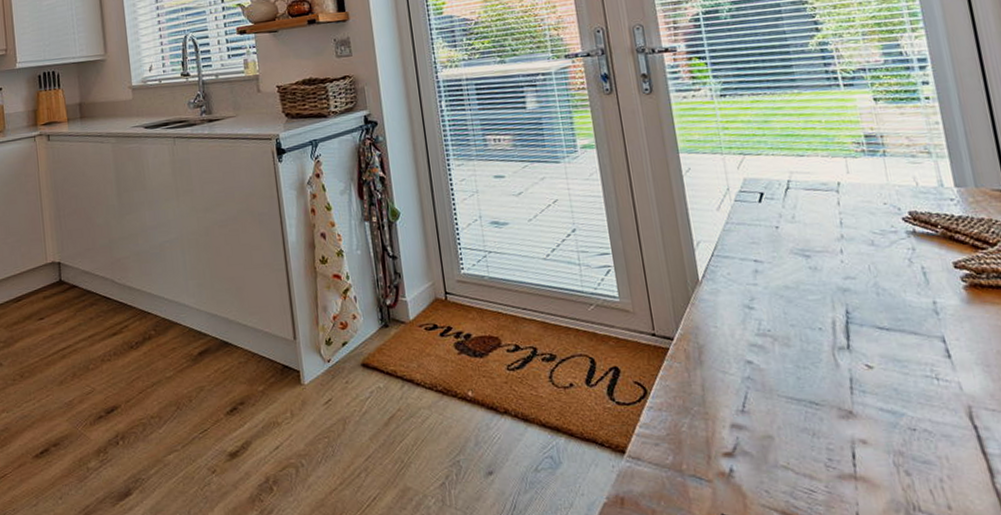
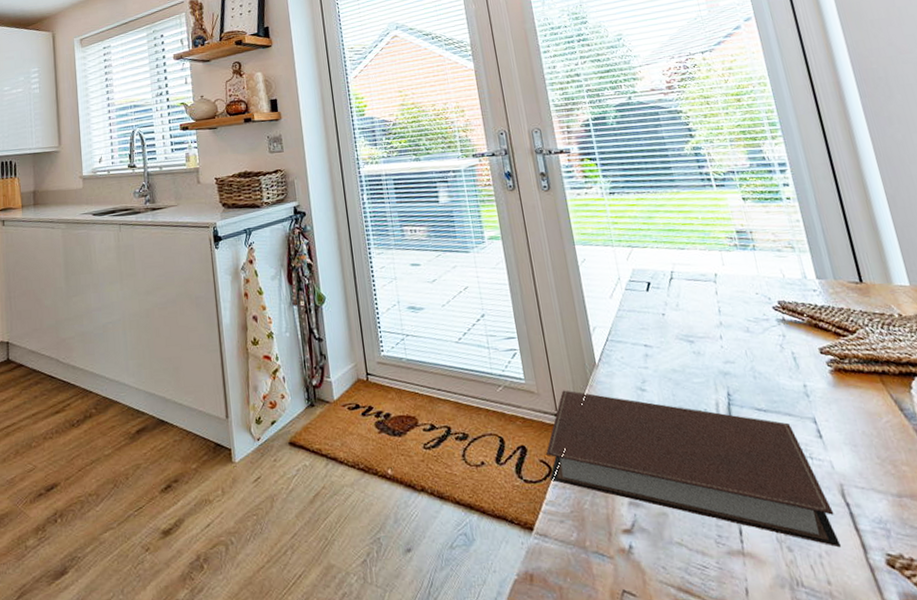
notebook: none [641,308,965,472] -> present [546,390,841,548]

